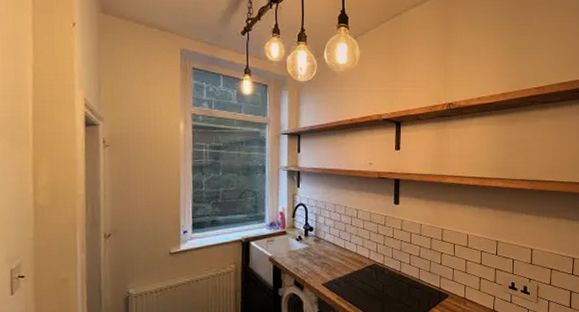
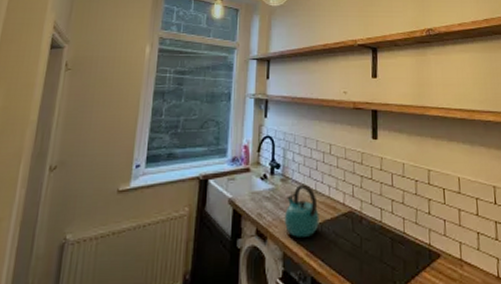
kettle: none [318,243,348,286] -> present [284,184,319,237]

